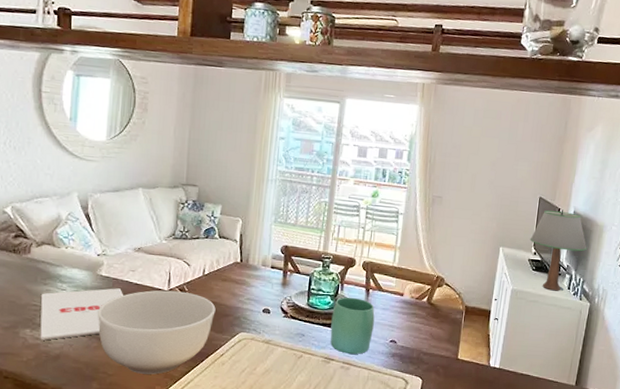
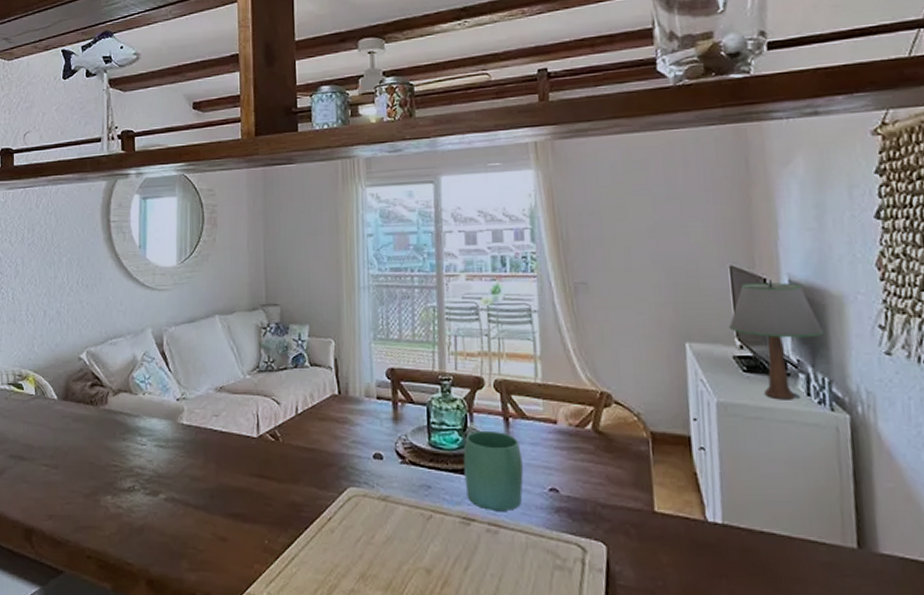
magazine: present [40,288,124,341] -> none [121,439,209,509]
bowl: present [97,290,216,375] -> none [181,437,316,548]

